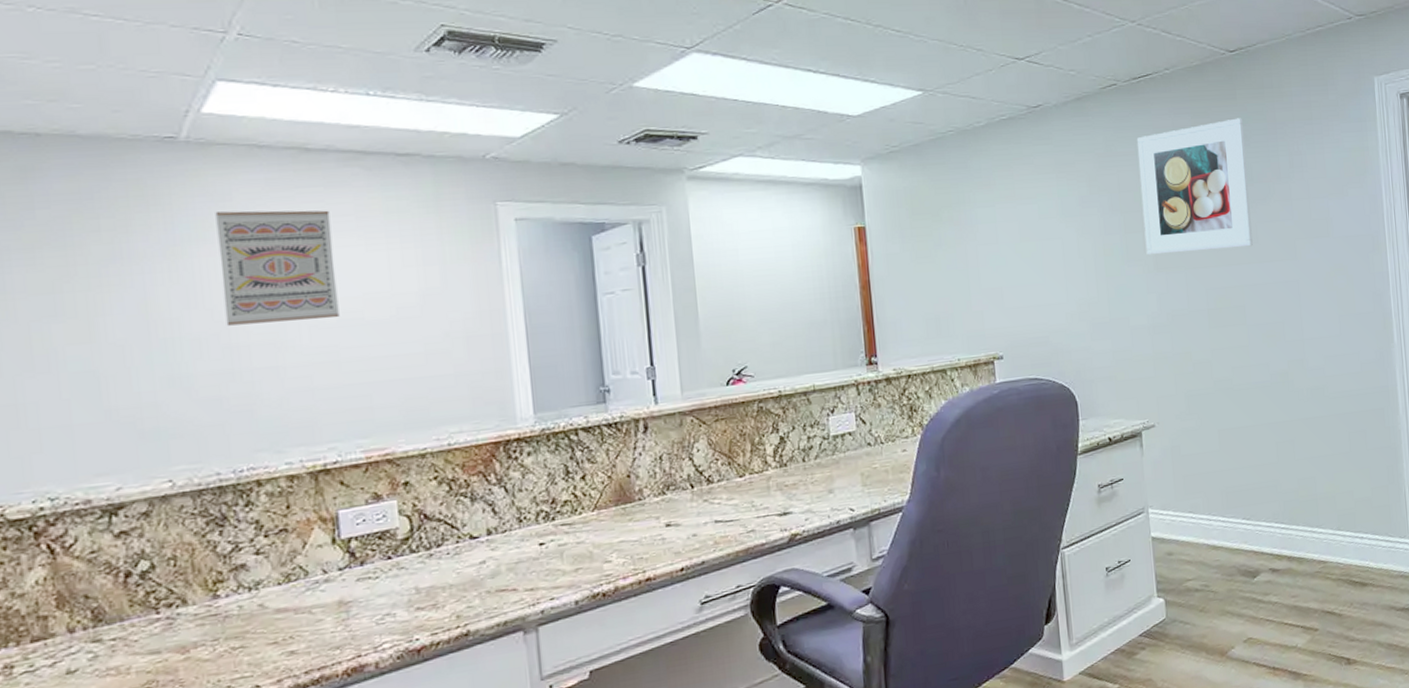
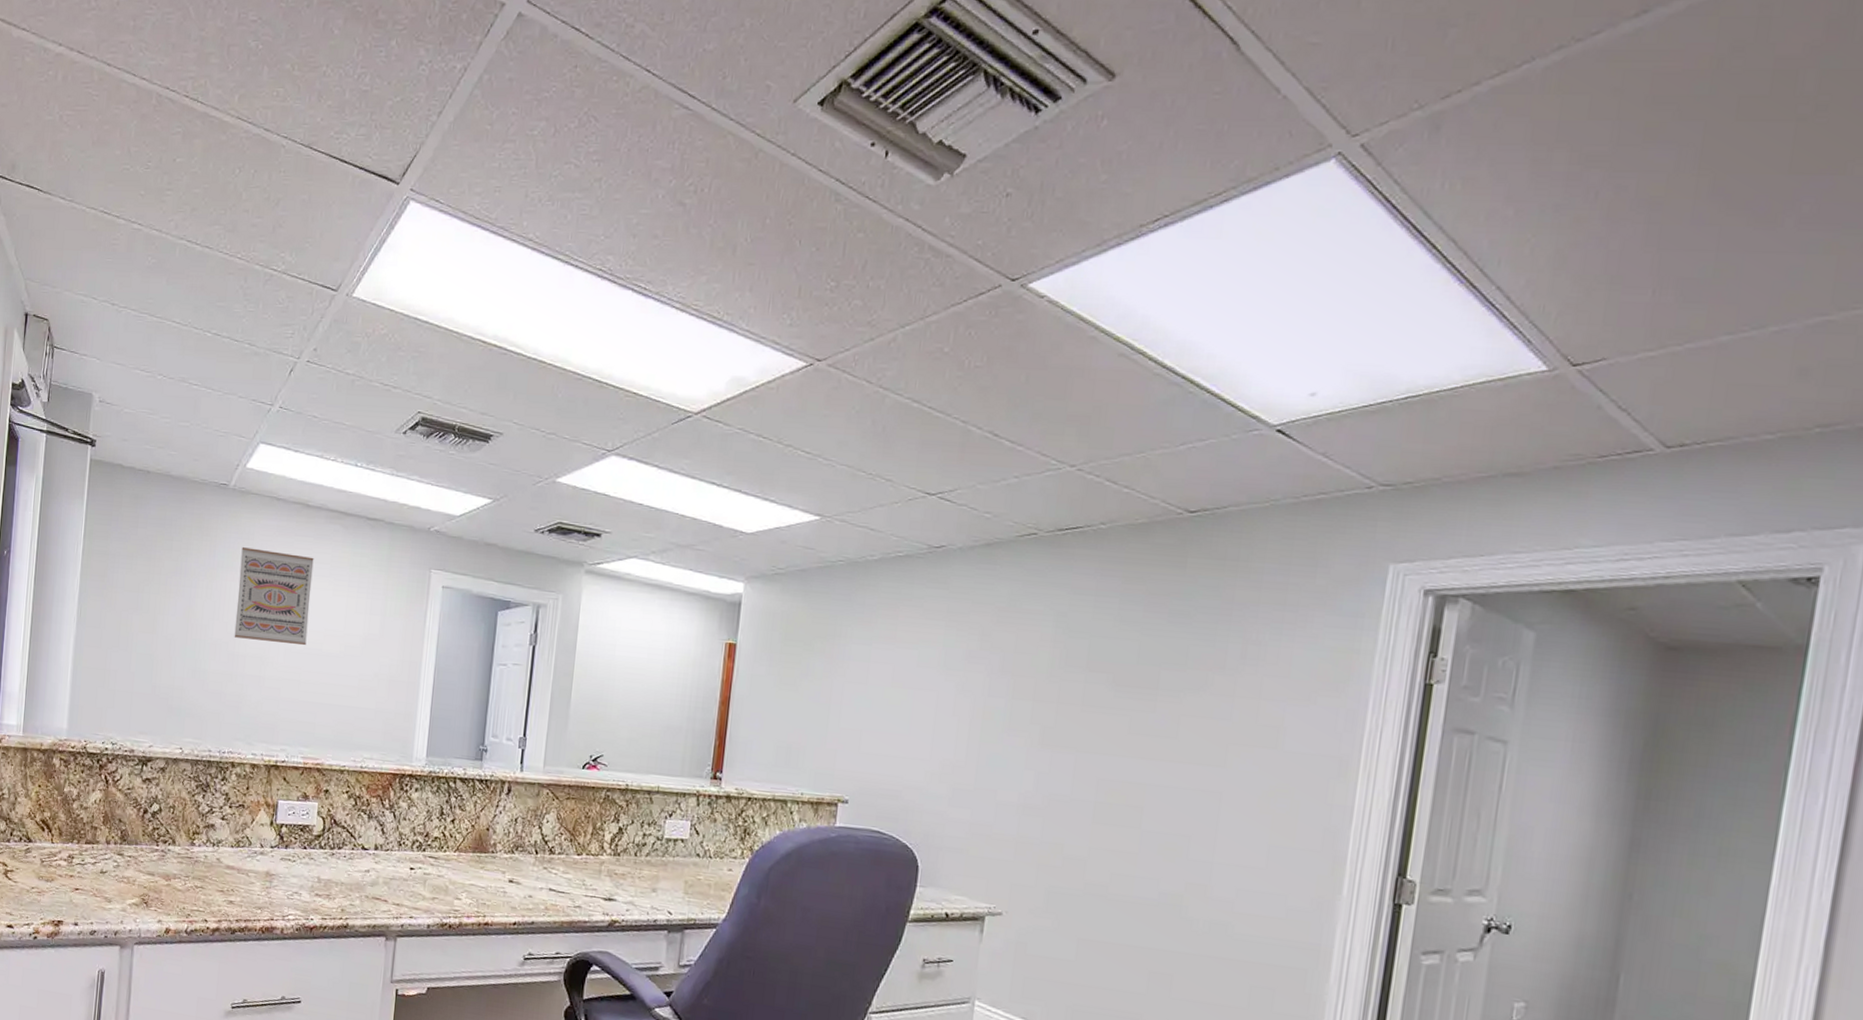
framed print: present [1137,118,1253,255] -> none [1032,590,1189,741]

